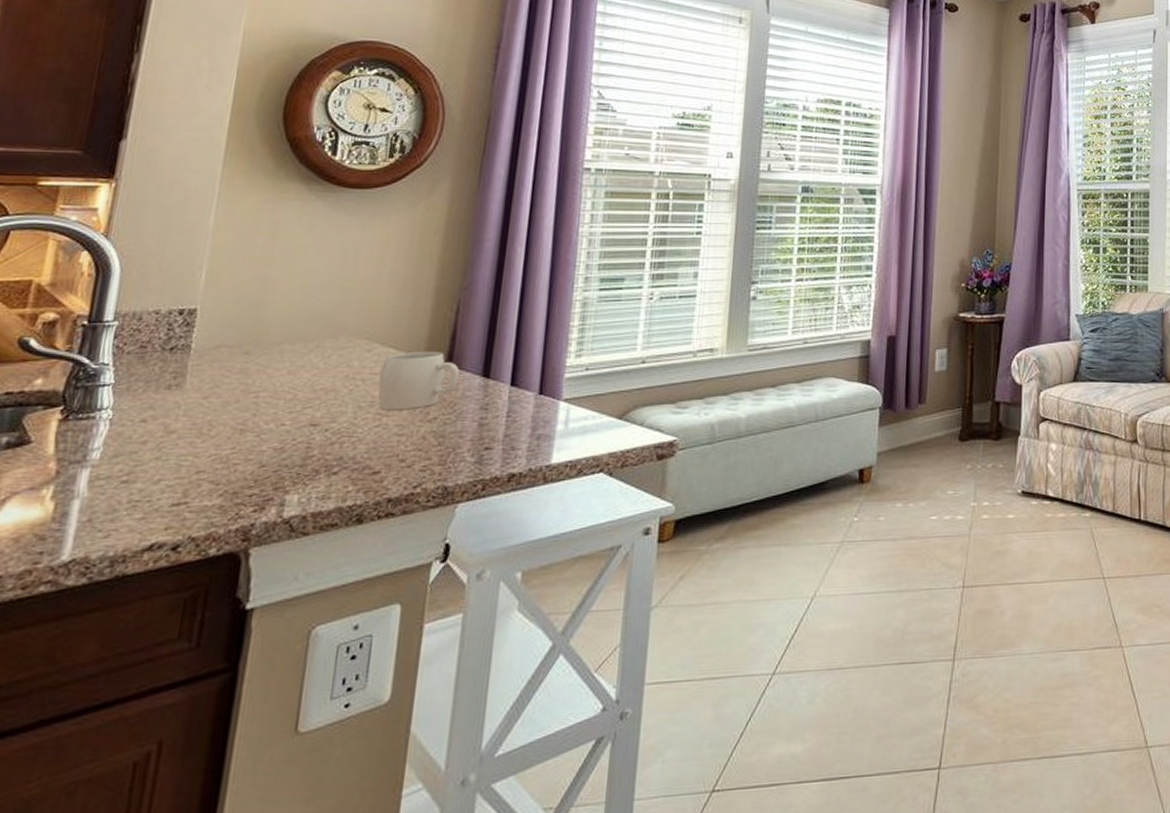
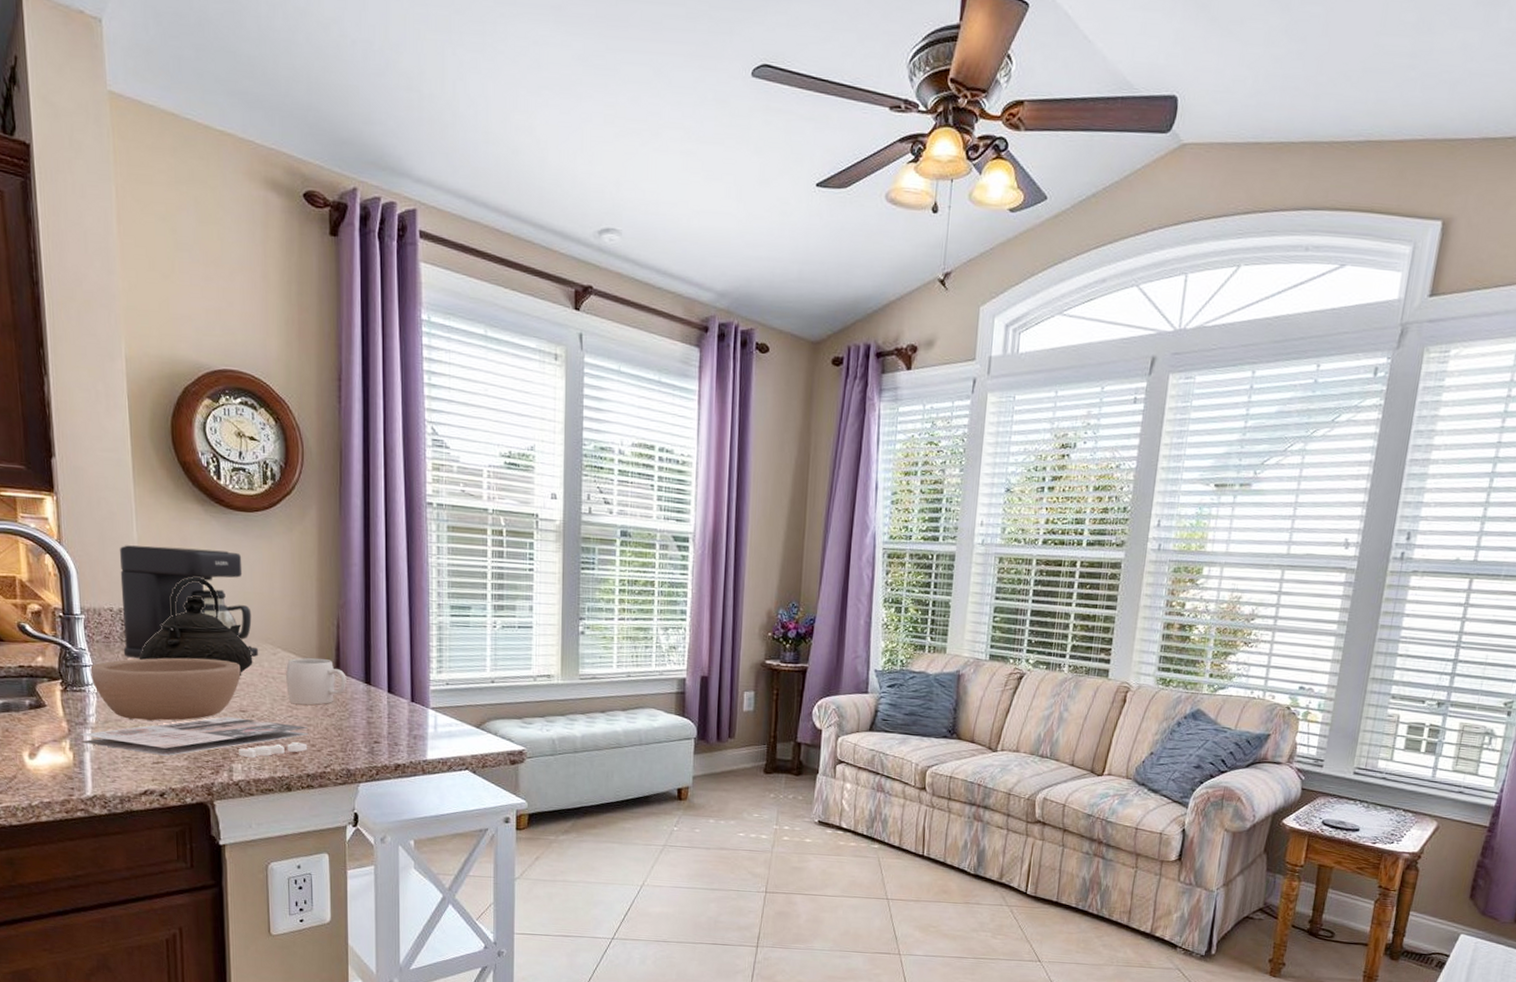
magazine: none [70,434,400,494] -> present [79,716,309,759]
bowl: none [107,362,321,450] -> present [90,657,241,721]
coffee maker: none [162,233,350,370] -> present [120,545,259,658]
teakettle: none [184,266,340,381] -> present [140,577,253,676]

